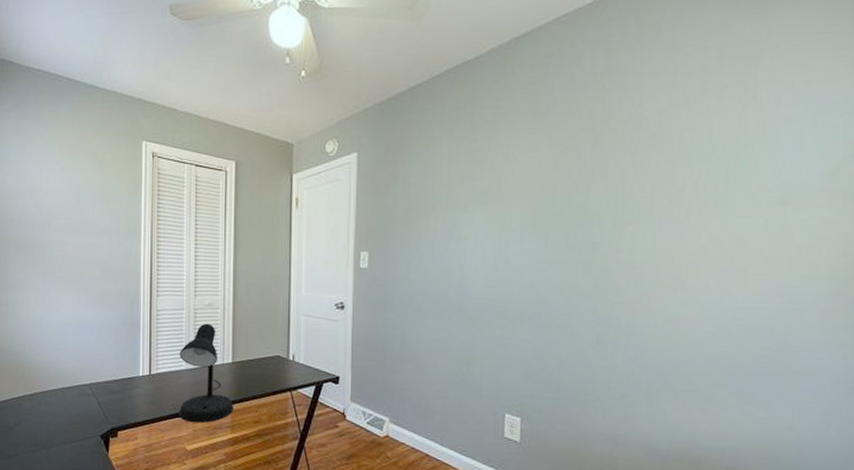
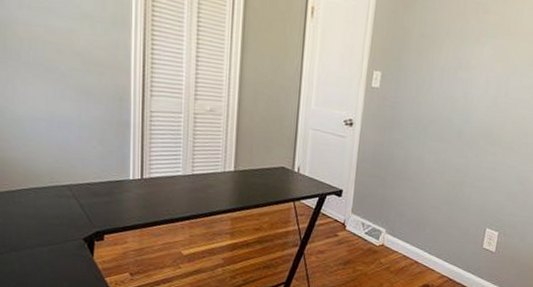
desk lamp: present [178,323,234,424] -> none [173,129,235,230]

